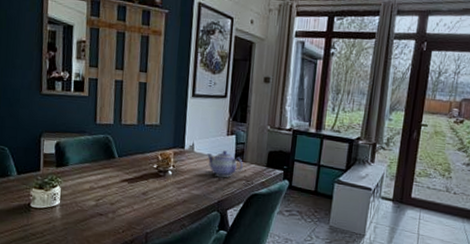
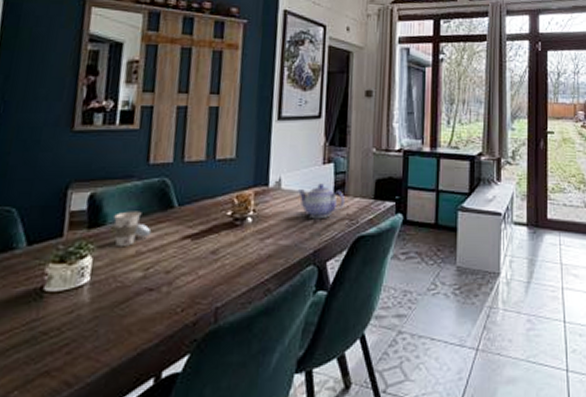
cup: none [73,157,100,183] -> present [112,211,152,248]

